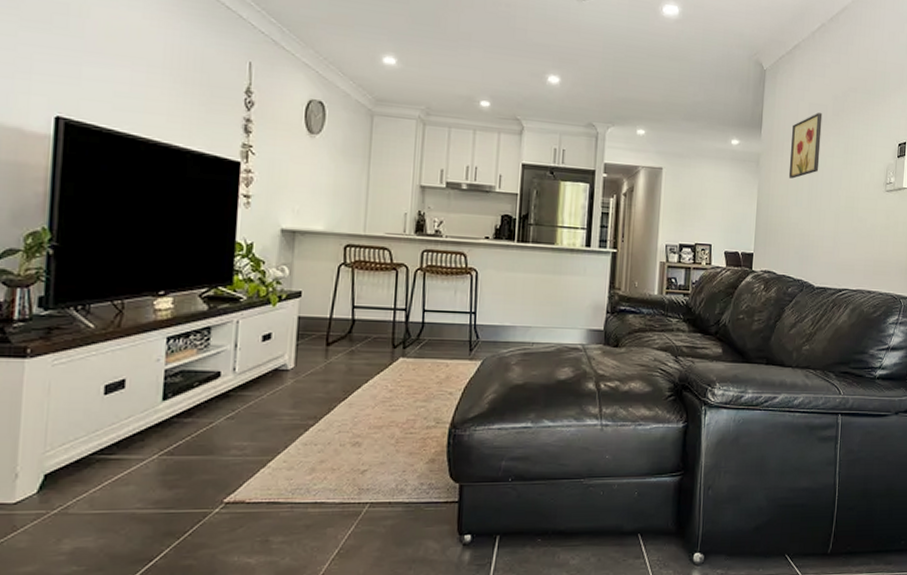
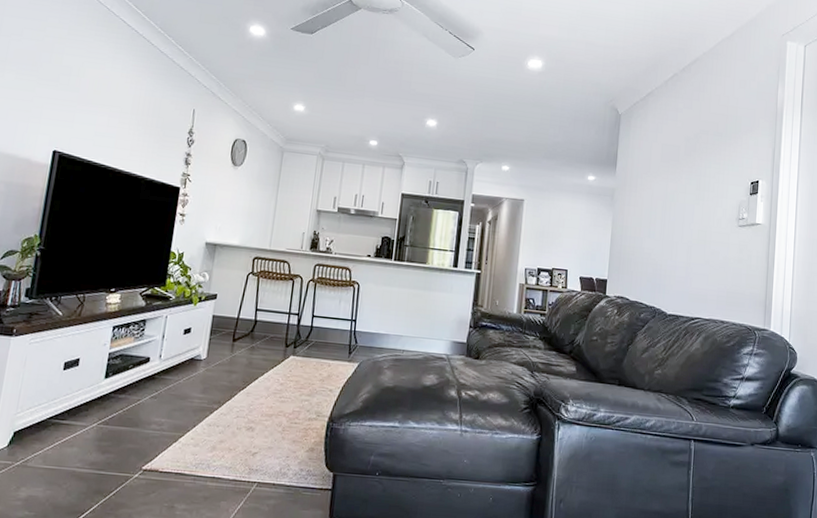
wall art: present [788,113,823,179] -> none [641,153,675,212]

